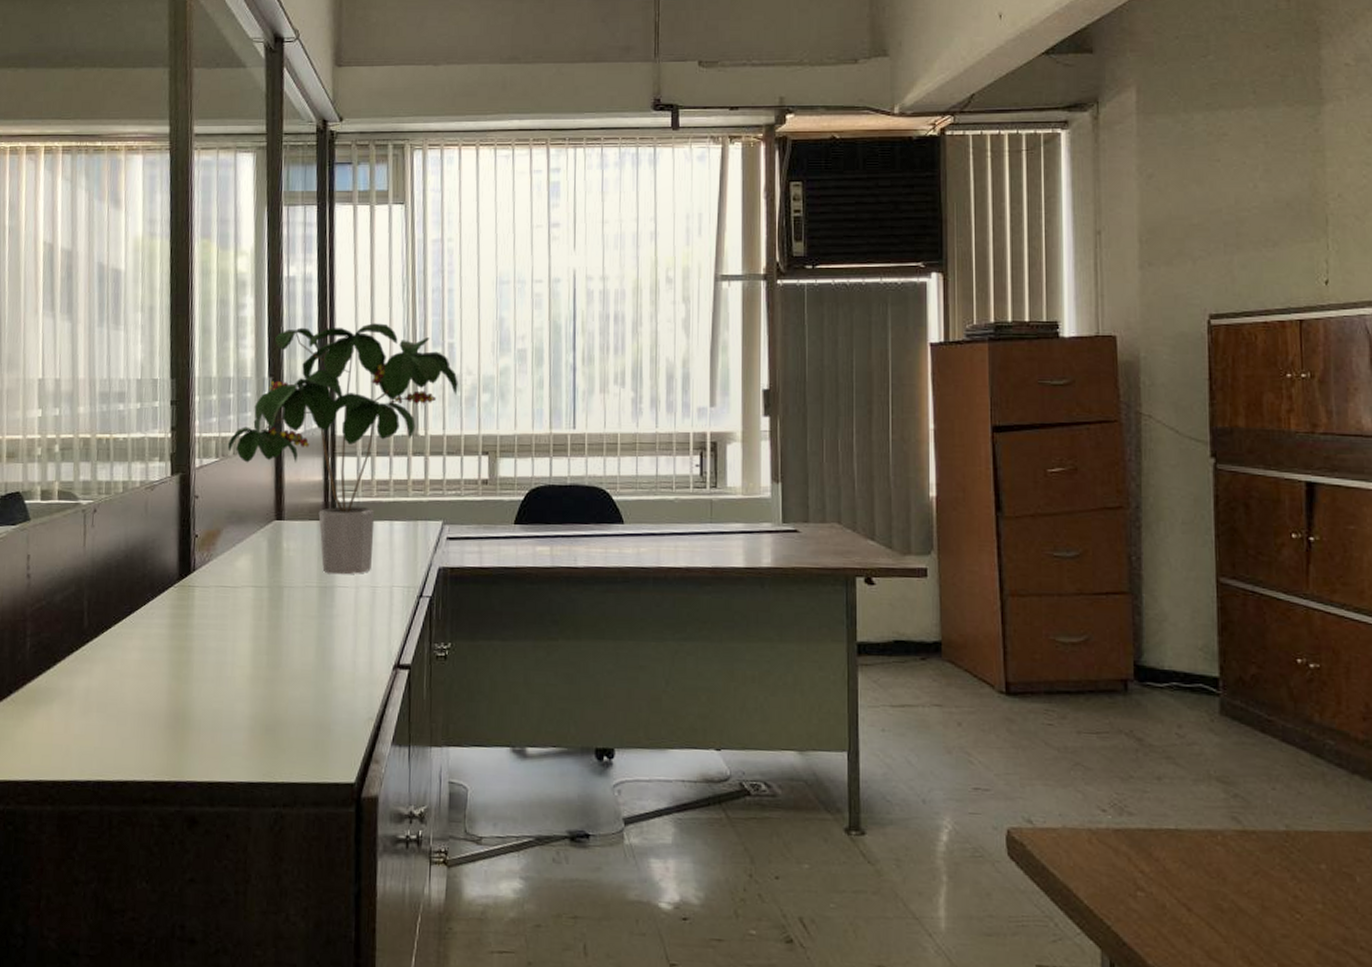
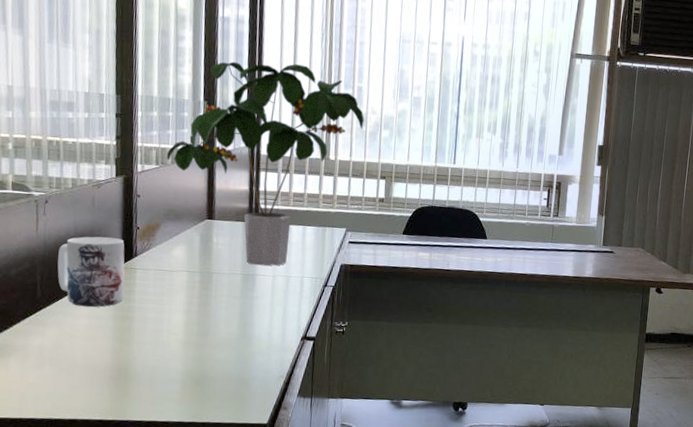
mug: none [106,548,182,637] -> present [57,236,125,308]

